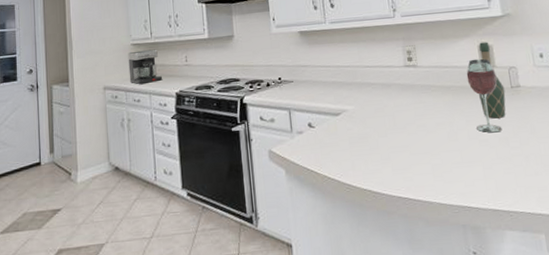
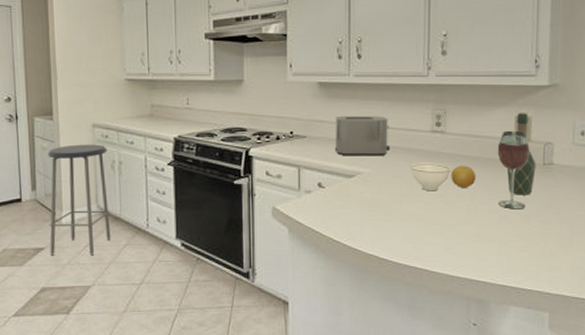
bar stool: none [64,105,122,216] -> present [48,144,111,256]
coffee maker: present [128,49,163,85] -> none [121,87,160,126]
toaster: none [318,56,370,96] -> present [334,116,391,156]
bowl: none [389,94,428,123] -> present [409,162,451,191]
fruit: none [428,94,452,116] -> present [451,165,476,187]

